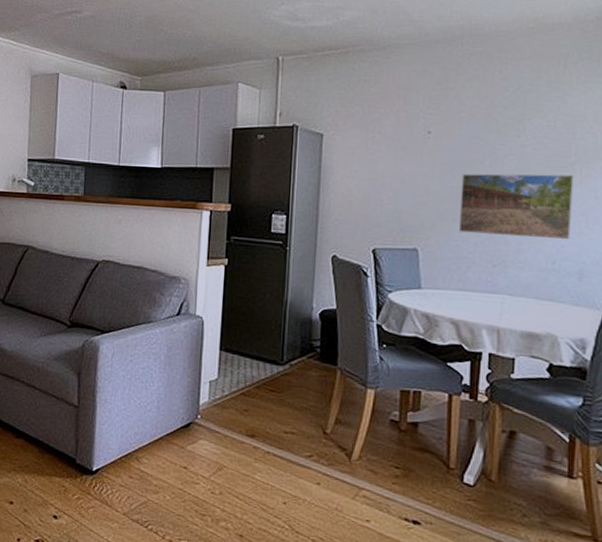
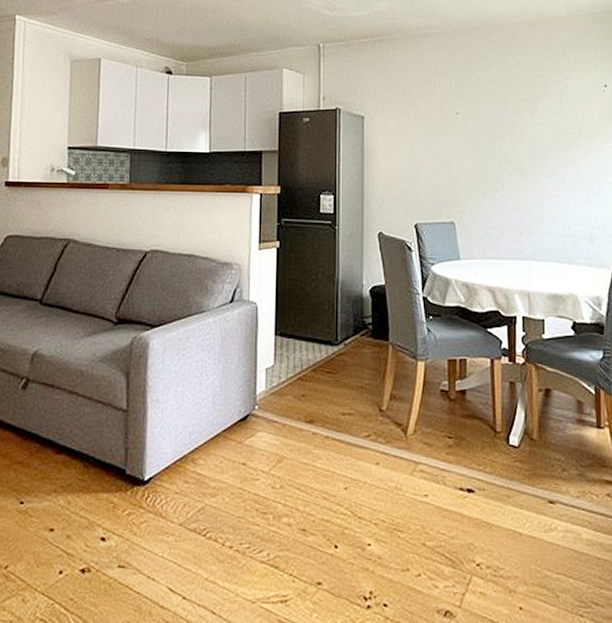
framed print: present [458,173,574,240] -> none [488,149,581,207]

